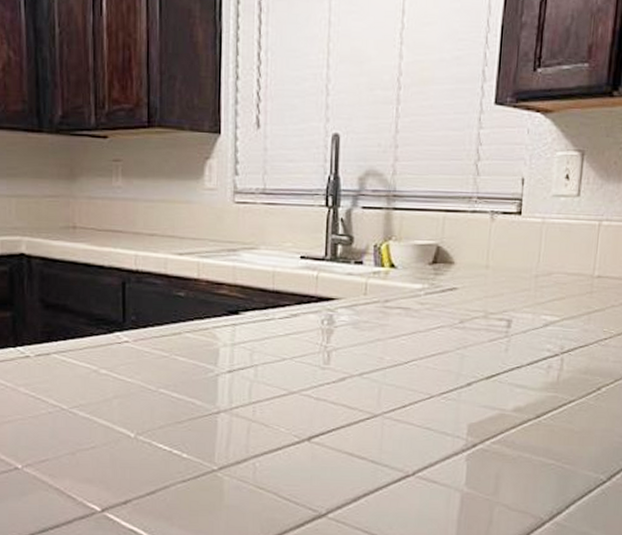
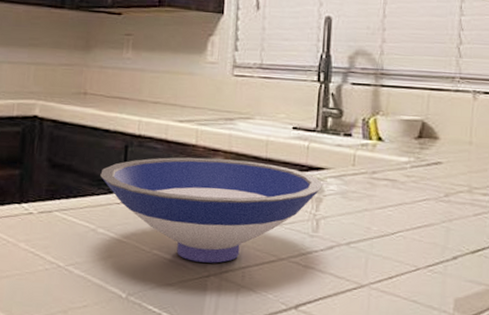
bowl: none [98,292,333,400] -> present [100,157,322,263]

